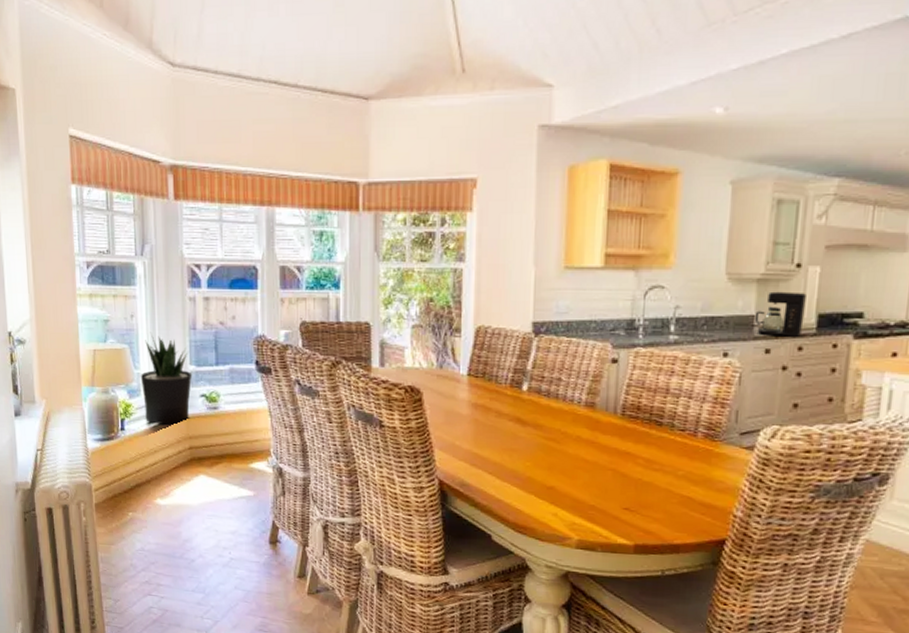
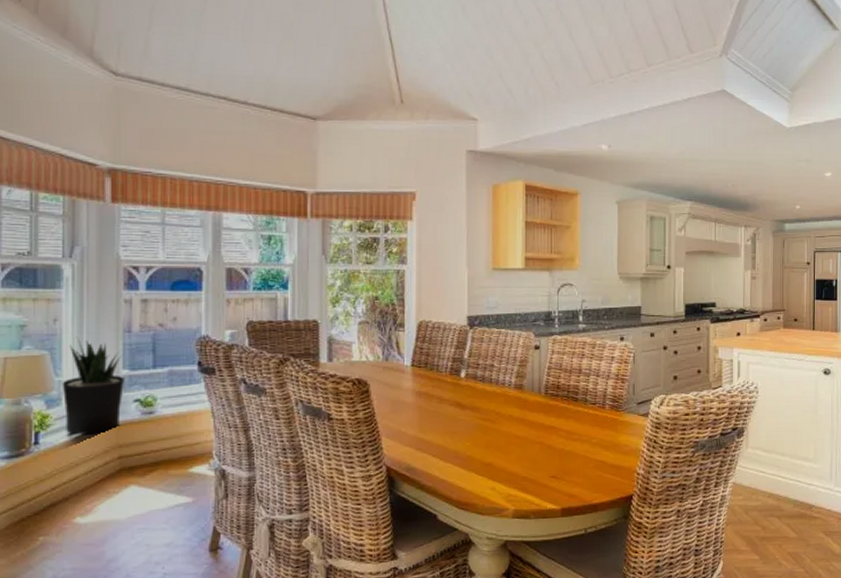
coffee maker: present [754,291,806,338] -> none [641,287,676,324]

